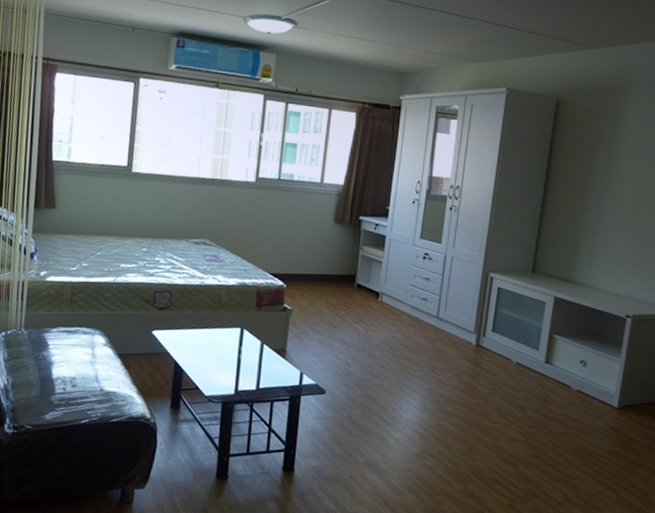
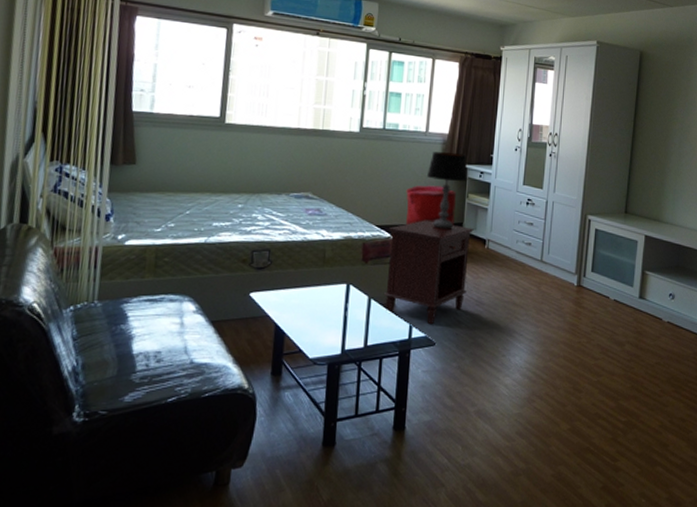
nightstand: none [275,270,367,373] -> present [383,220,474,325]
laundry hamper: none [299,236,350,277] -> present [406,185,456,226]
table lamp: none [321,202,363,281] -> present [427,152,468,229]

